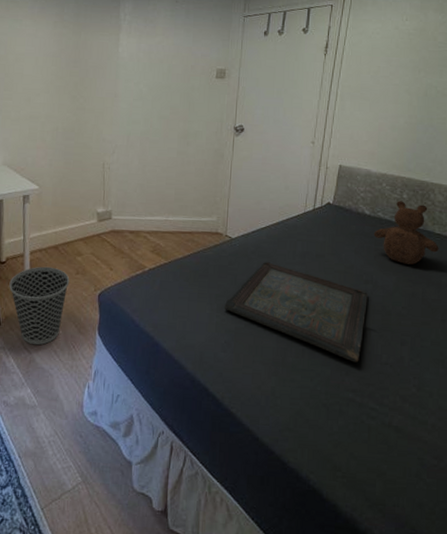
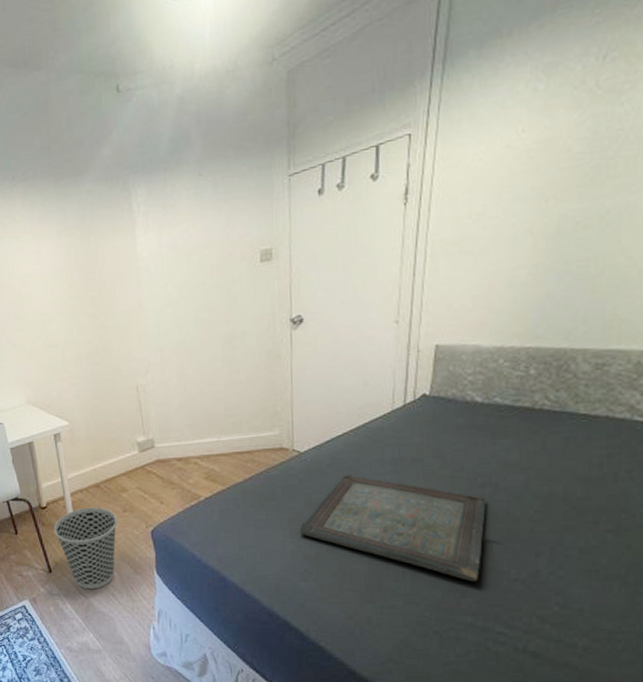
teddy bear: present [373,201,439,265] -> none [489,378,586,458]

